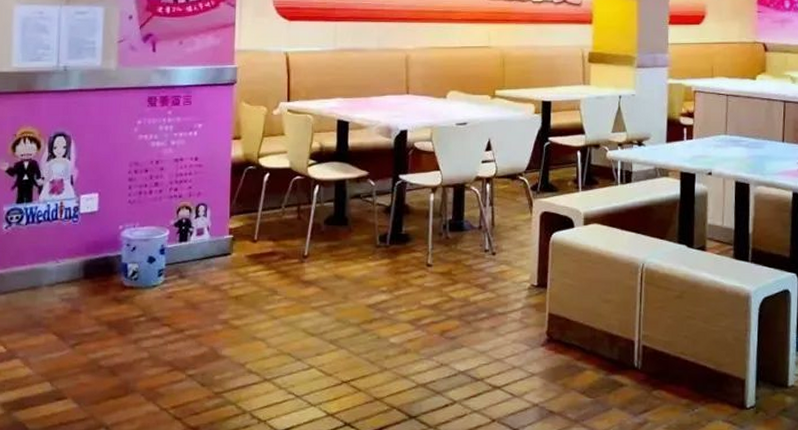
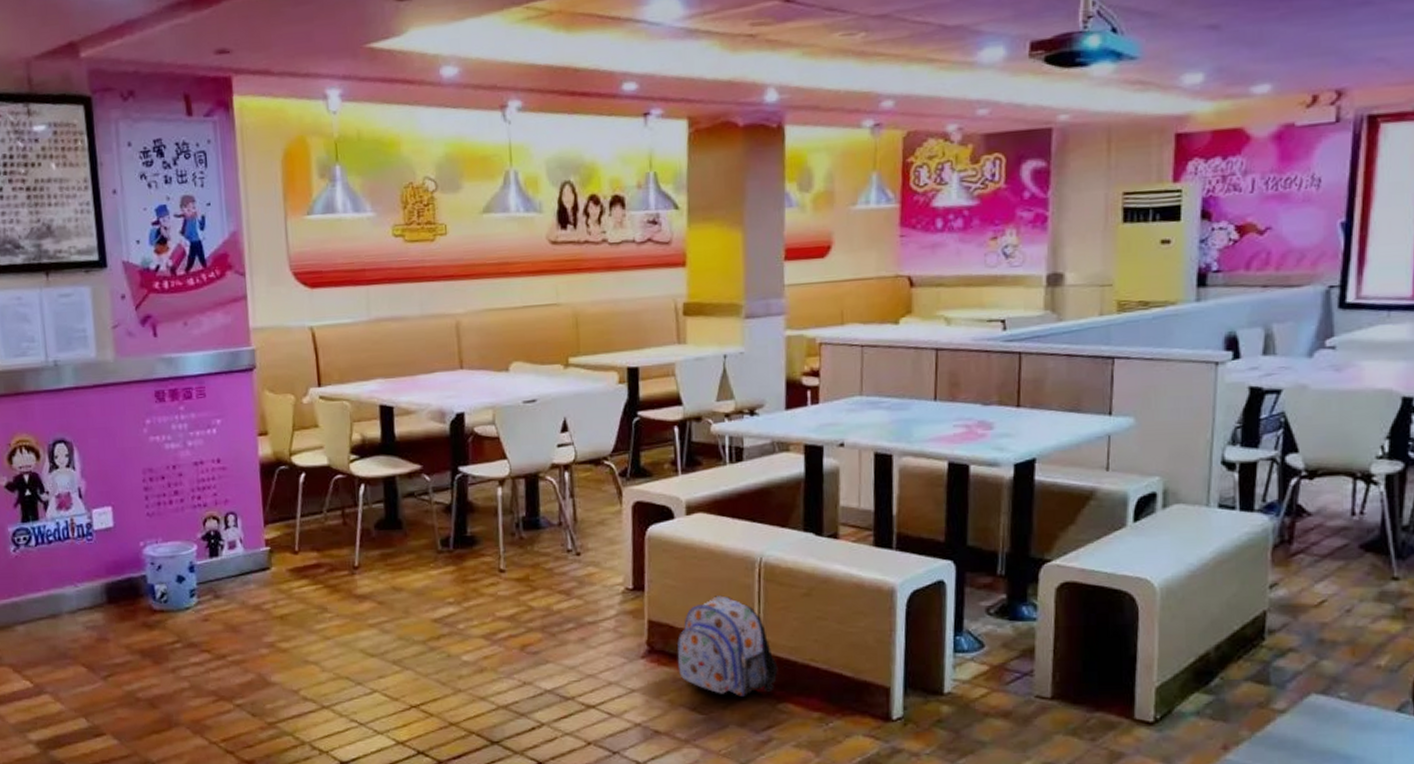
backpack: none [571,295,654,384] -> present [677,595,778,698]

